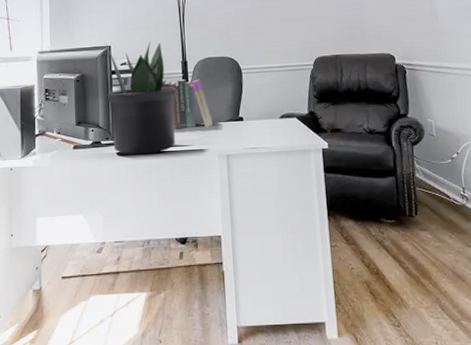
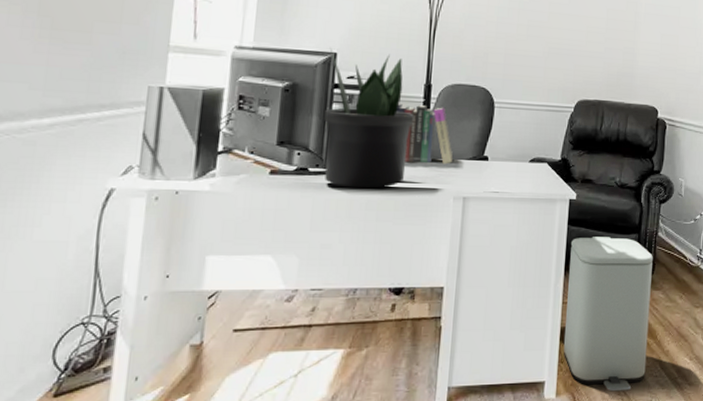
pedal bin: none [329,181,426,333] -> present [563,237,654,392]

